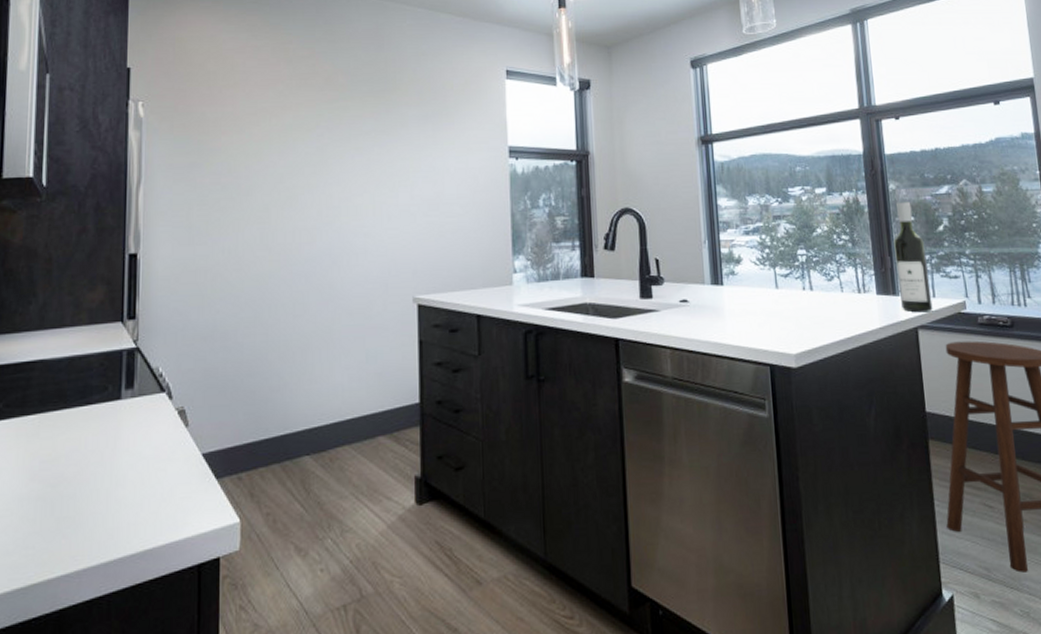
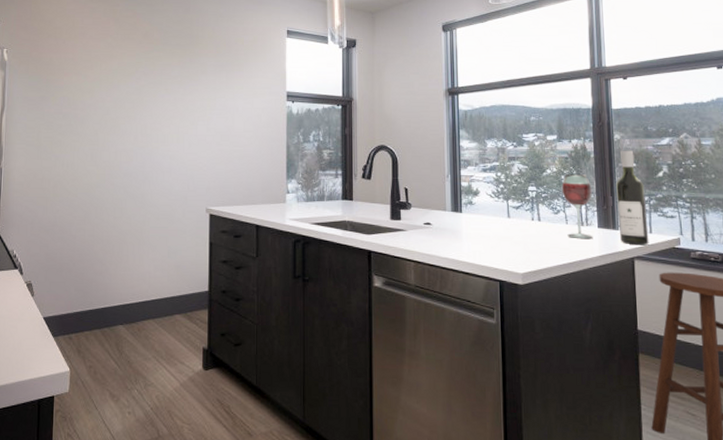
wineglass: none [834,232,872,308] -> present [561,174,593,238]

